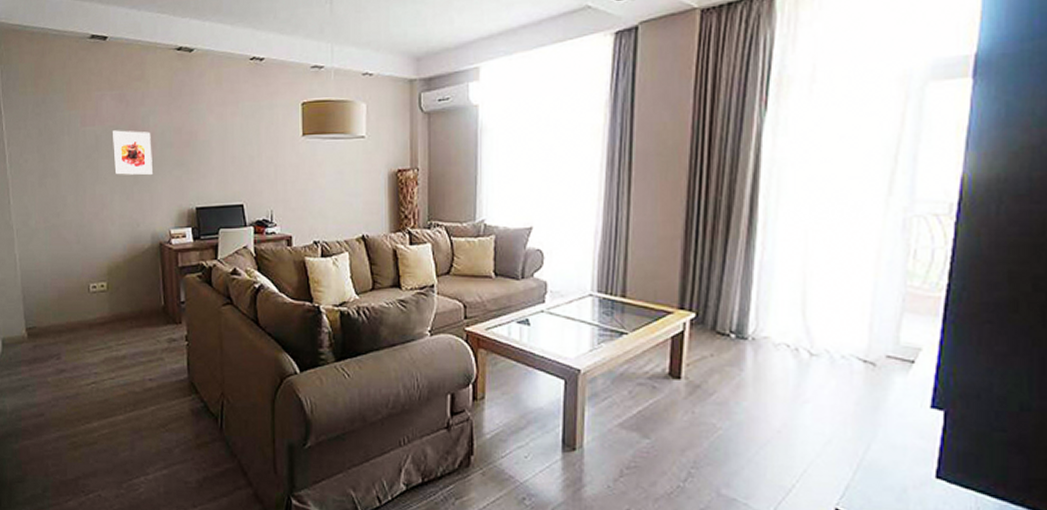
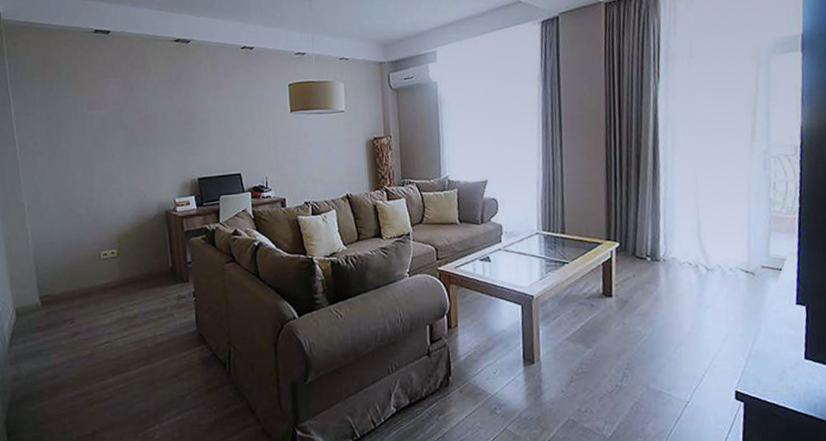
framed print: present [112,130,154,176] -> none [117,112,158,153]

